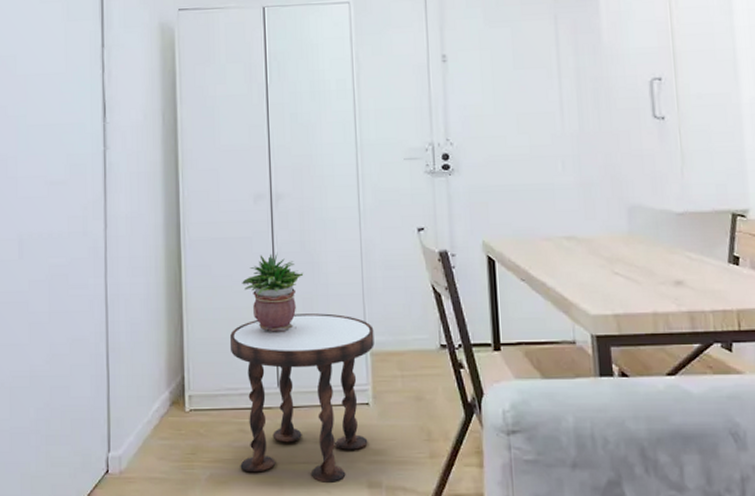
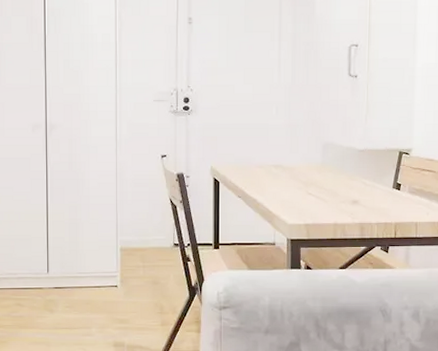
side table: present [229,313,375,482] -> none [10,218,123,342]
potted plant: present [242,253,304,332] -> none [21,171,71,232]

